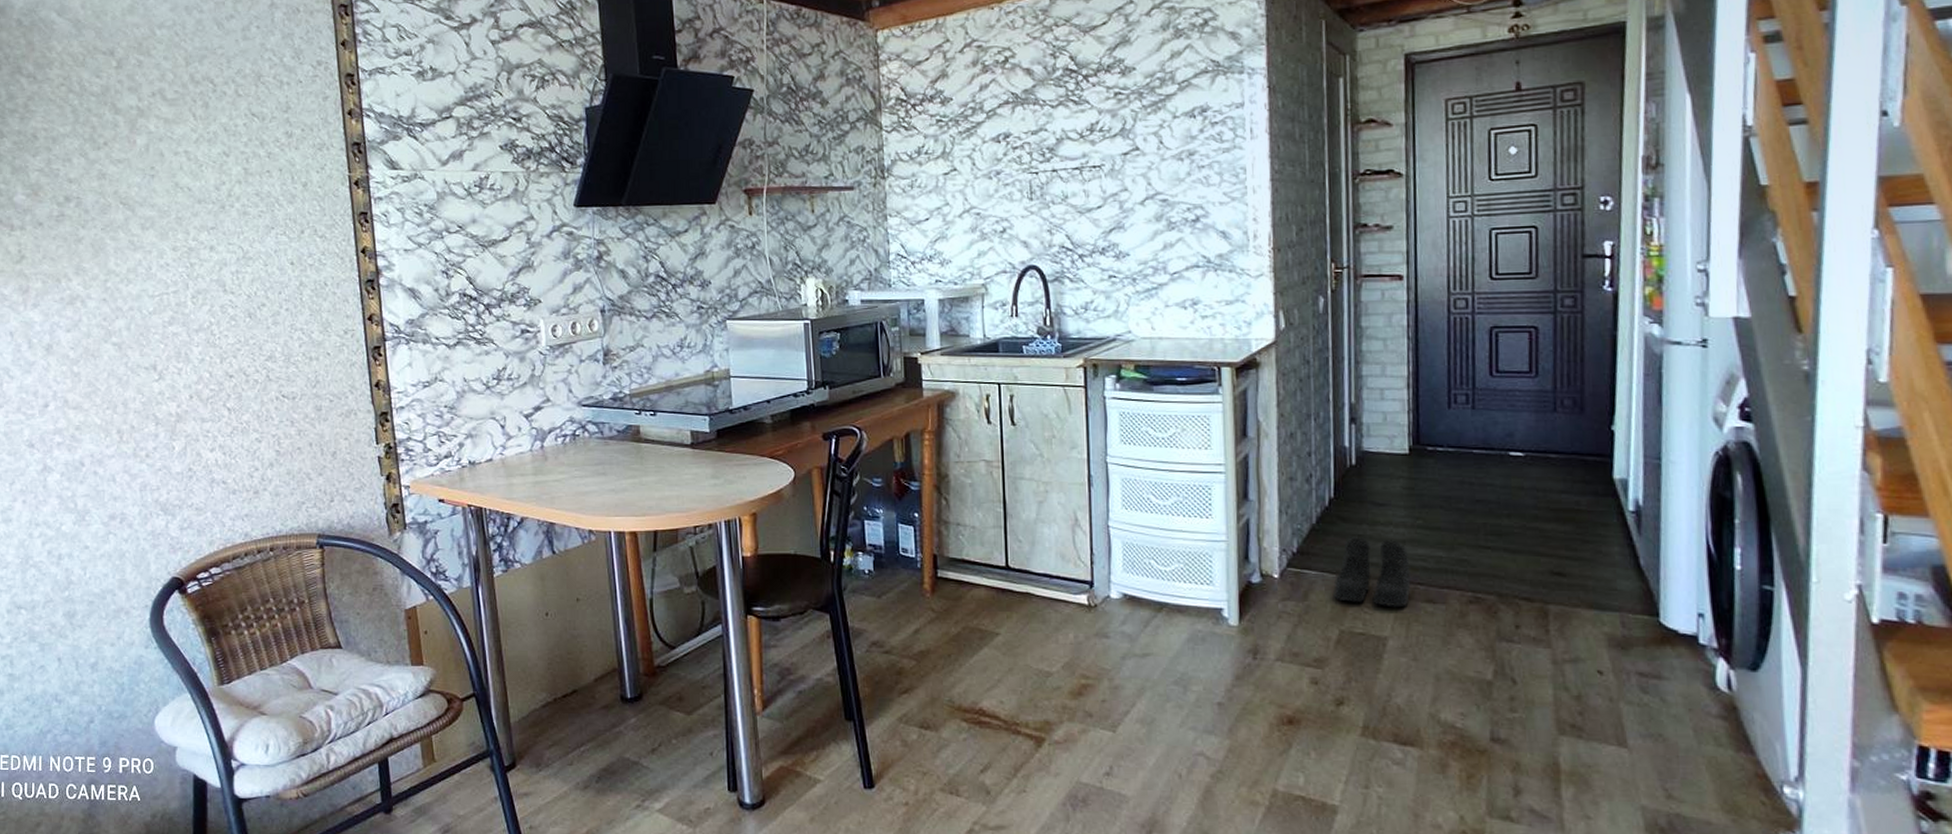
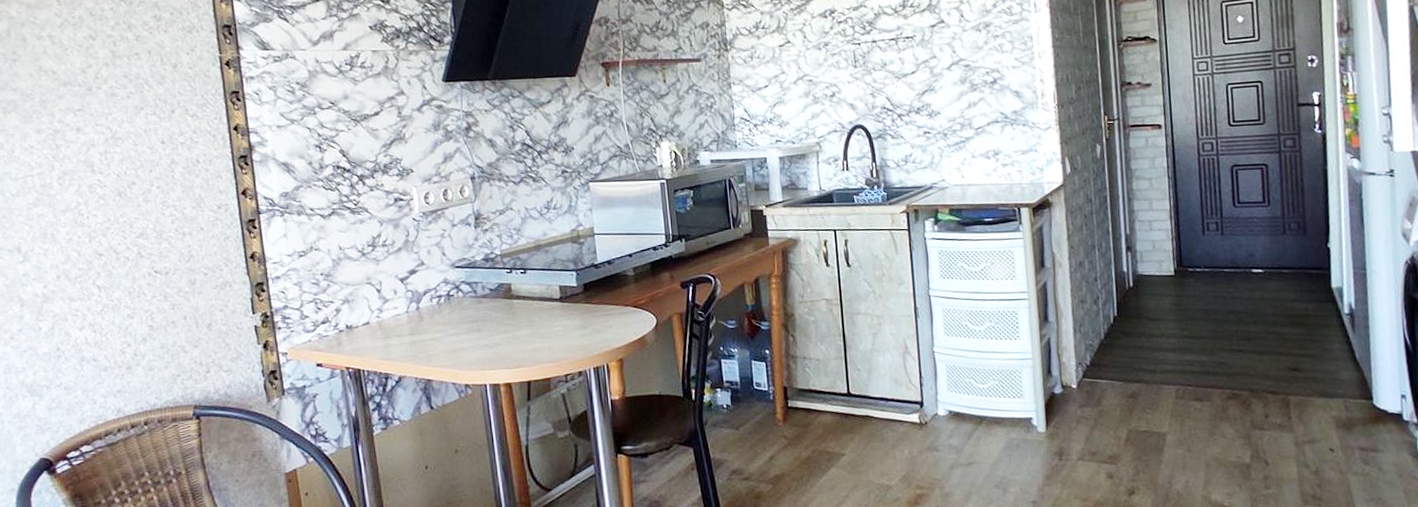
boots: present [1333,536,1411,608] -> none [1120,347,1182,407]

